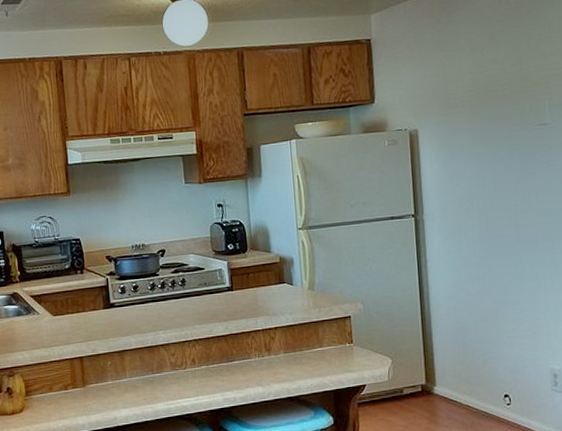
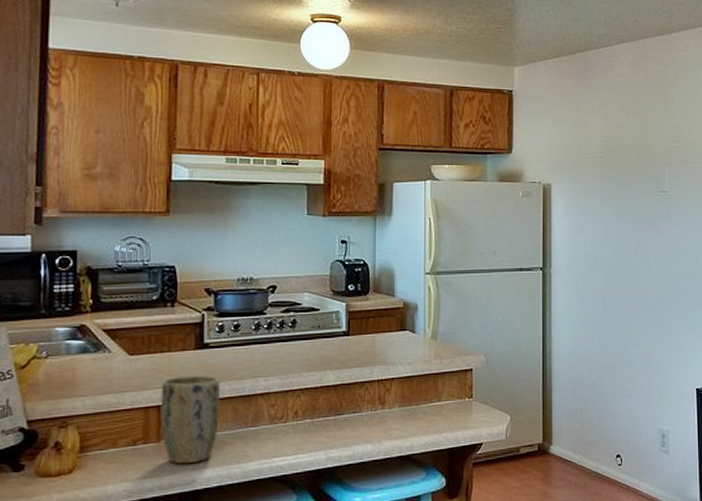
plant pot: none [81,330,130,405] -> present [160,376,220,464]

